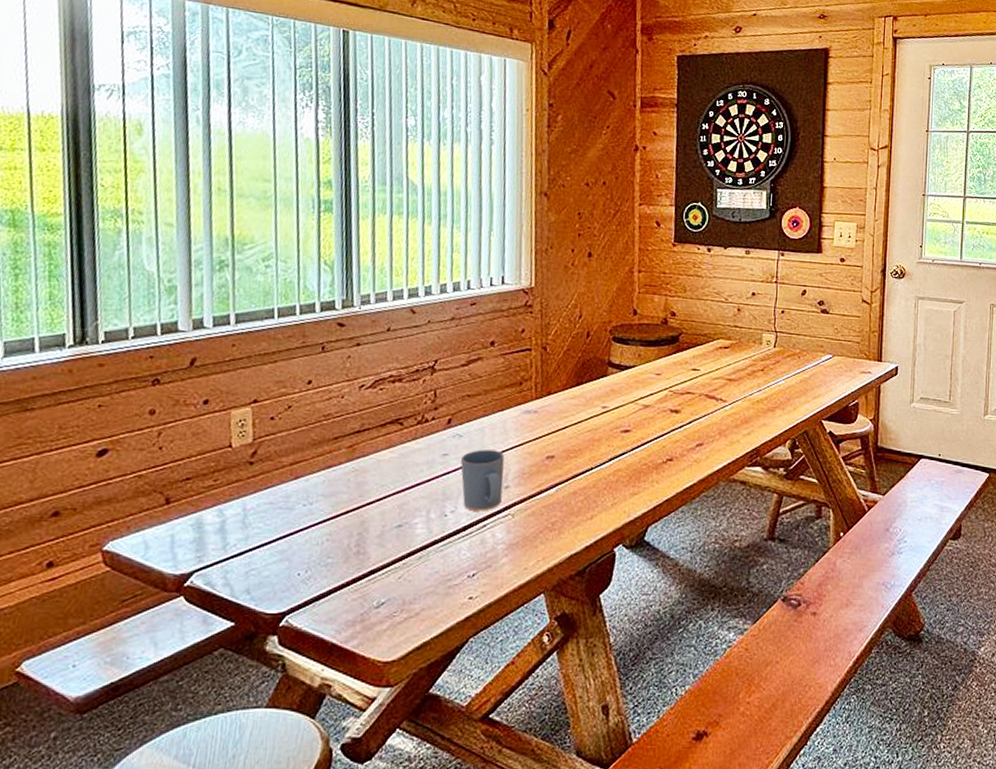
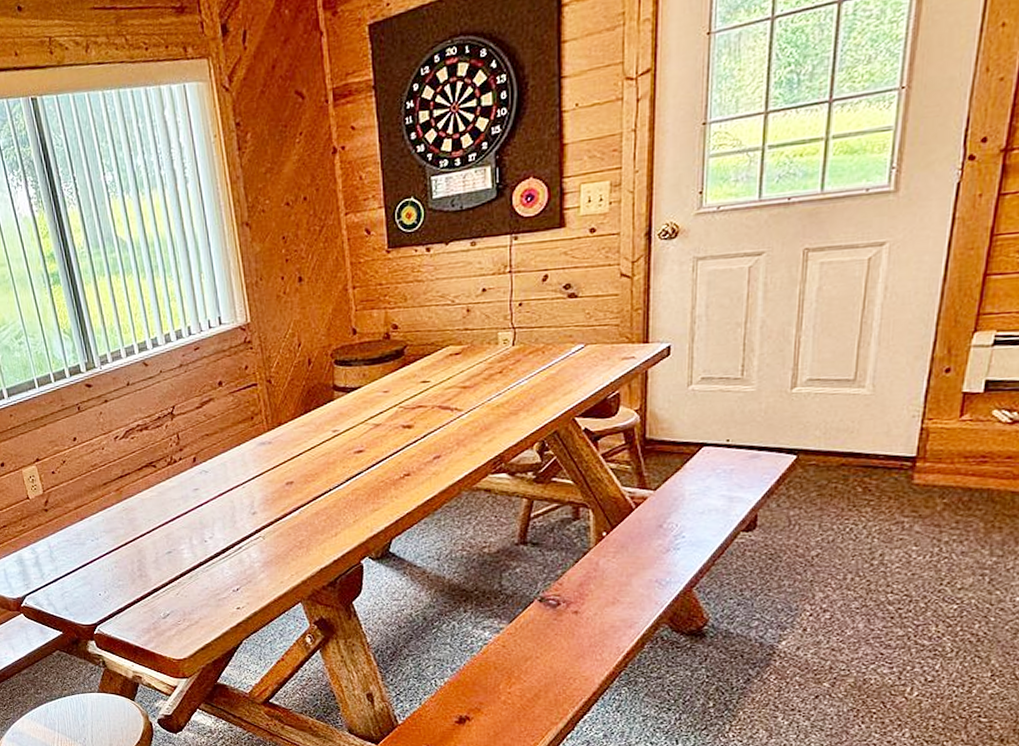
mug: present [460,449,505,511] -> none [209,481,251,536]

